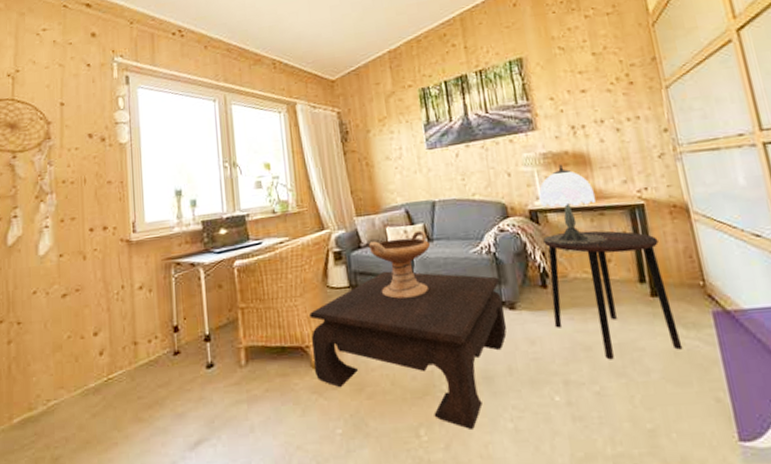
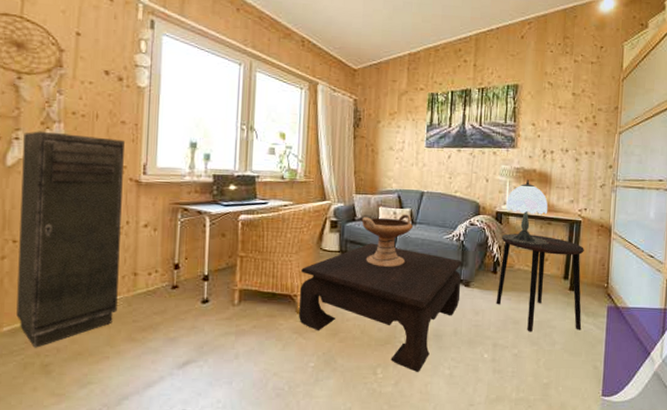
storage cabinet: none [21,200,121,439] -> present [16,131,125,348]

